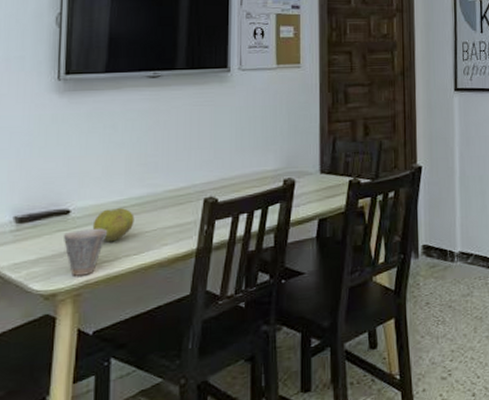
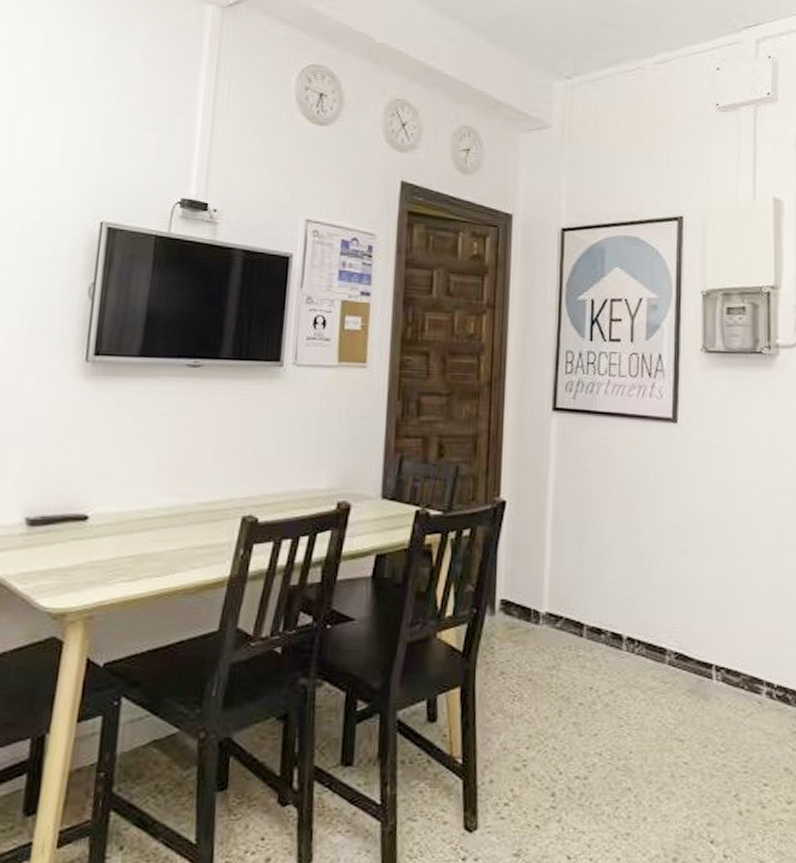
cup: present [64,228,107,276] -> none [79,540,128,595]
fruit: present [92,208,135,242] -> none [112,519,161,559]

